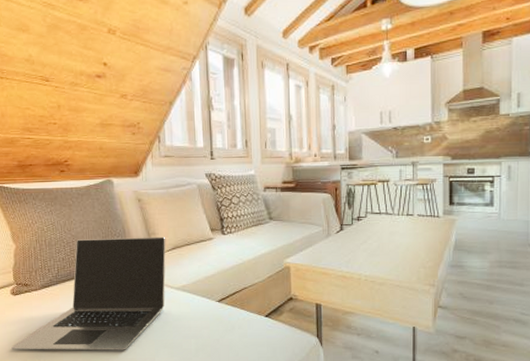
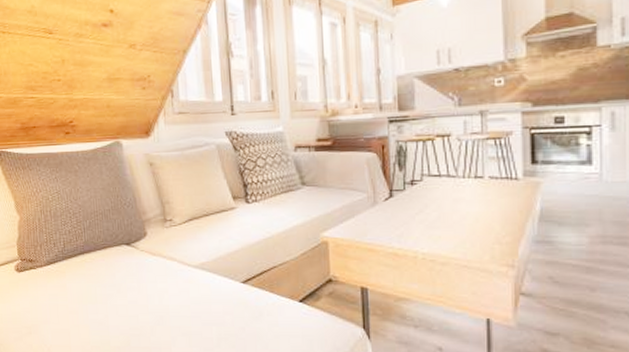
laptop: present [11,236,166,351] -> none [16,206,182,337]

